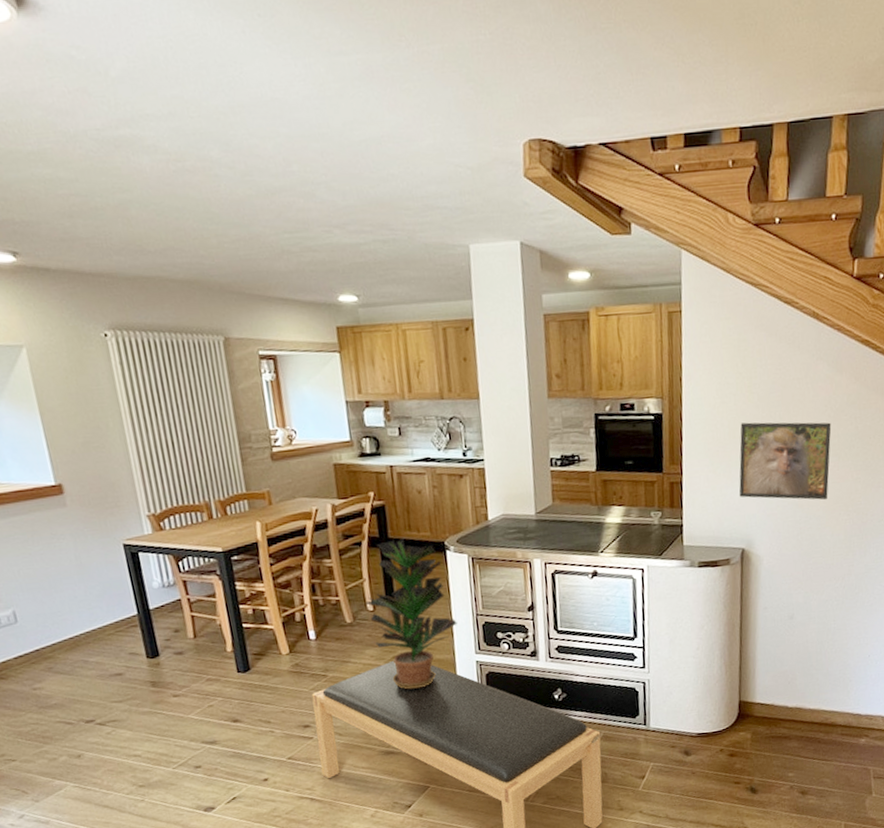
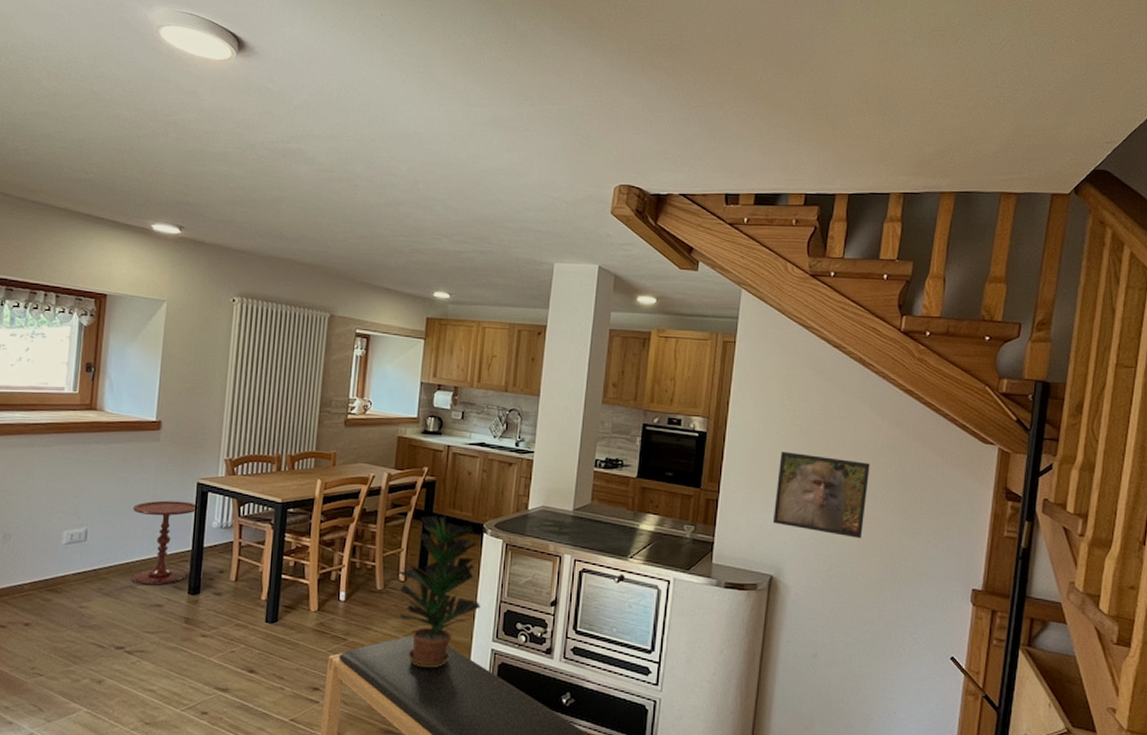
side table: none [59,565,140,657] -> present [133,500,198,585]

